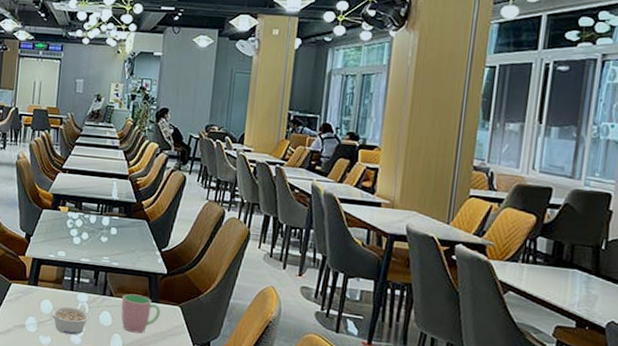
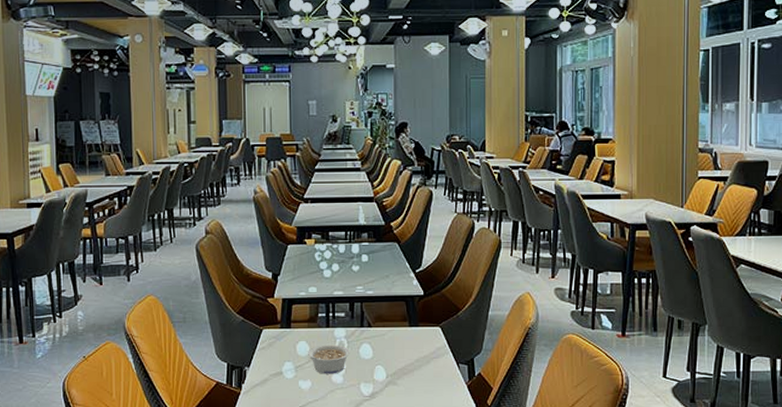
cup: present [121,293,161,334] -> none [381,321,421,362]

